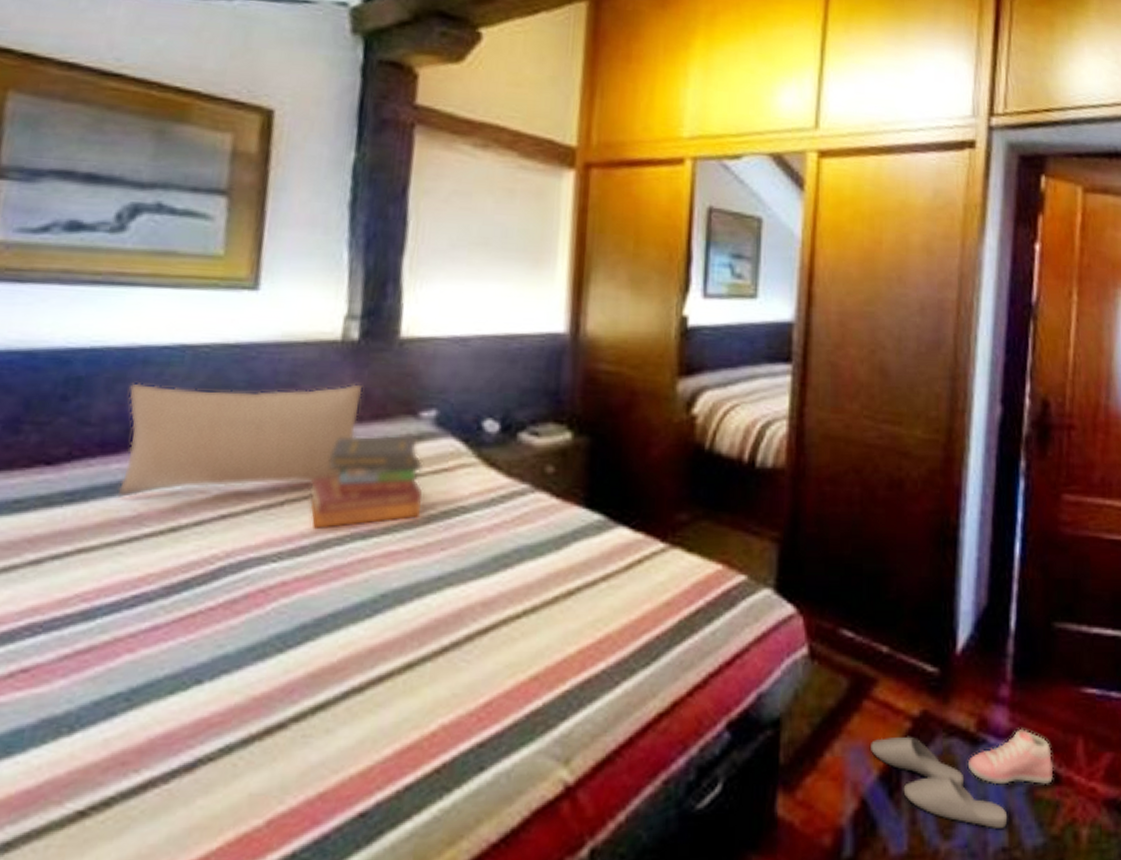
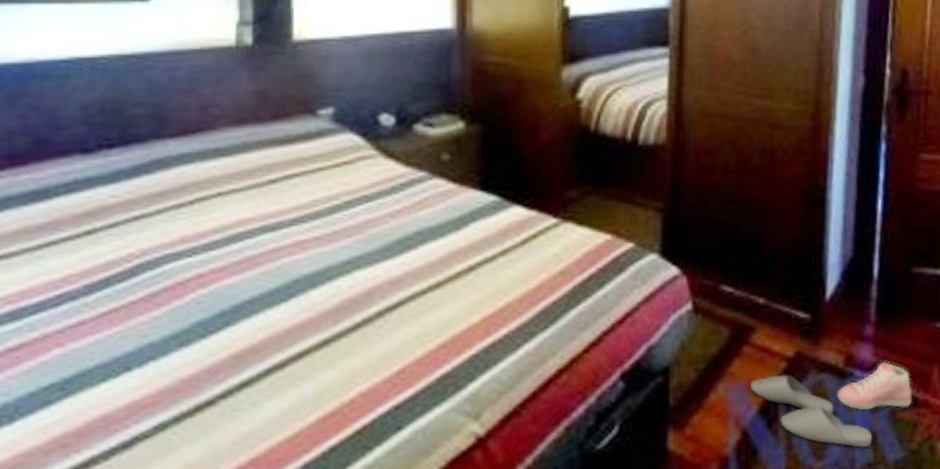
pillow: present [117,383,363,497] -> none [30,87,261,205]
books: present [308,434,425,530] -> none [216,132,328,225]

